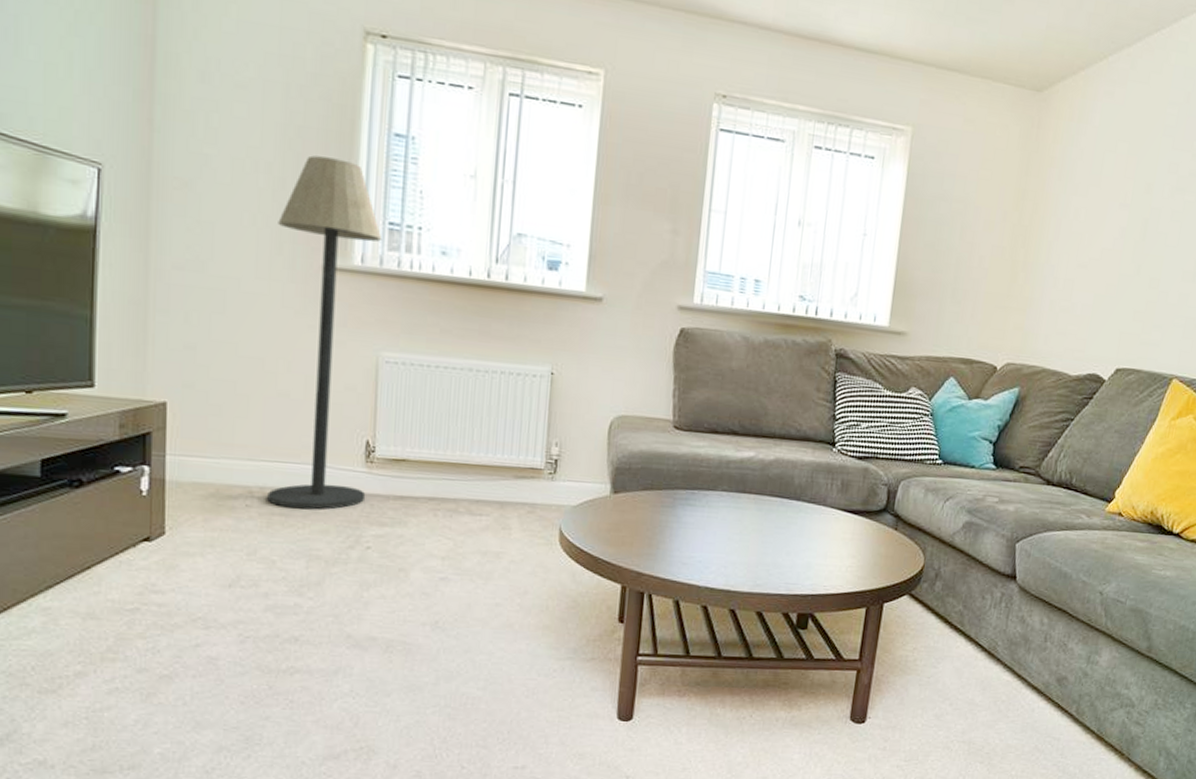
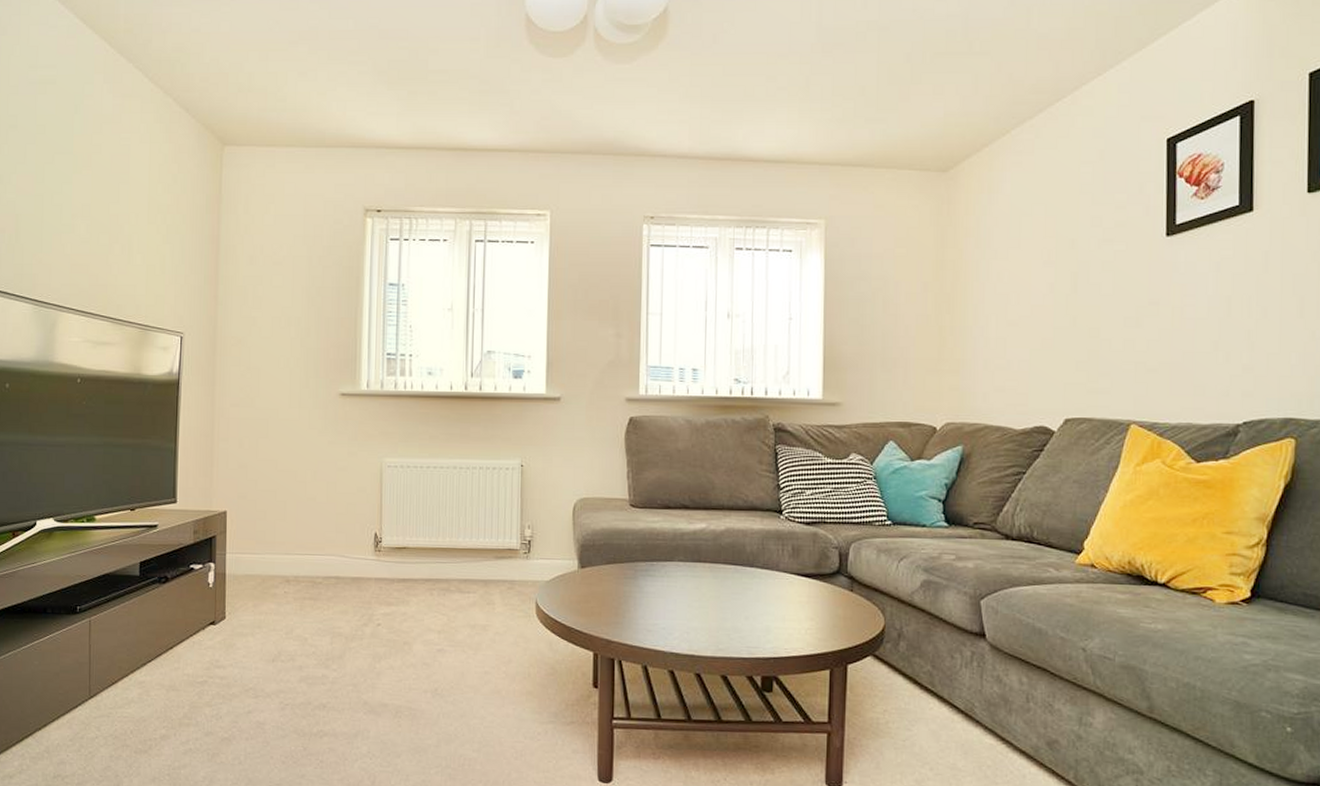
floor lamp: present [267,155,383,510] -> none [300,308,382,594]

